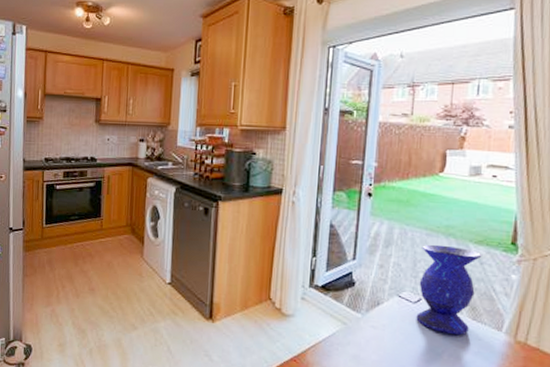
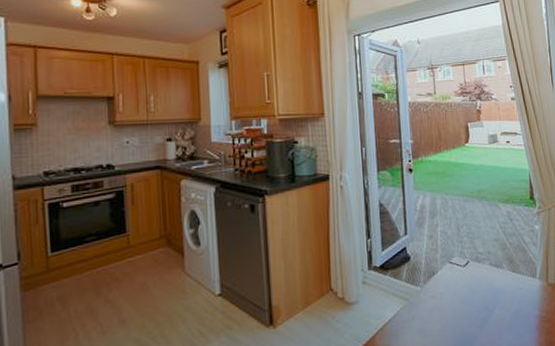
vase: present [416,244,482,335] -> none [462,208,511,290]

